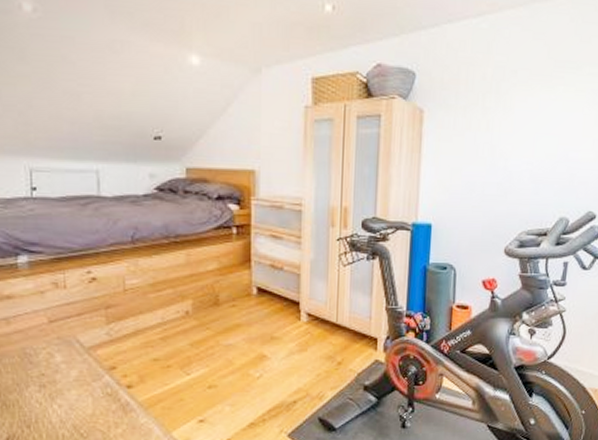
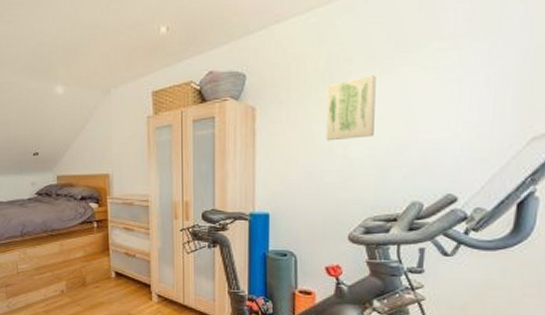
wall art: none [489,90,537,153] -> present [326,75,376,141]

